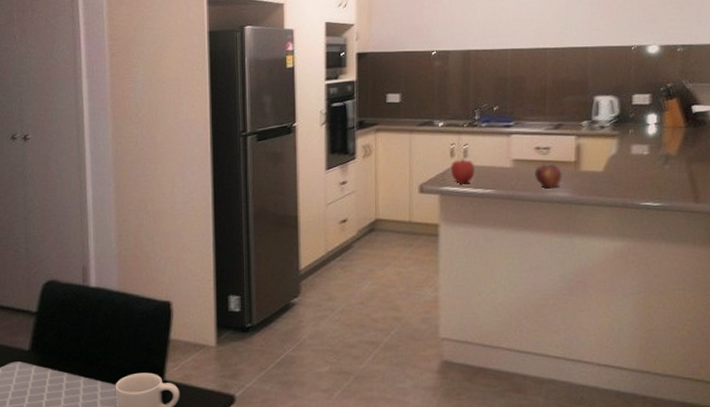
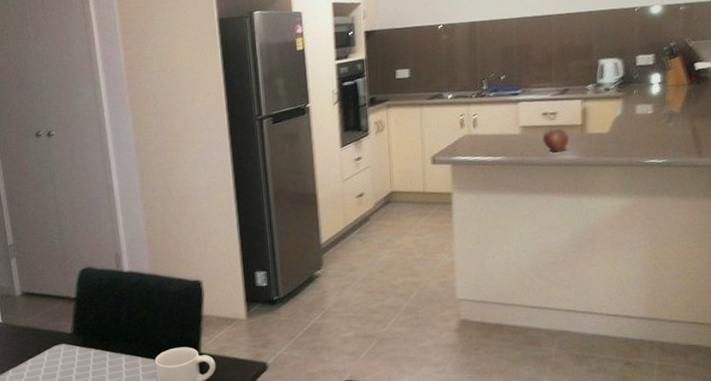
fruit: present [451,157,475,184] -> none [461,127,485,153]

